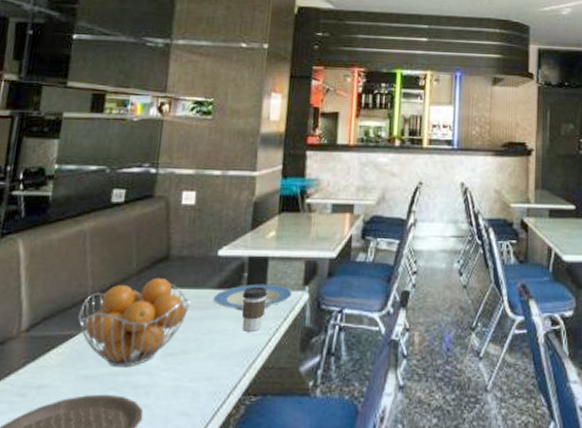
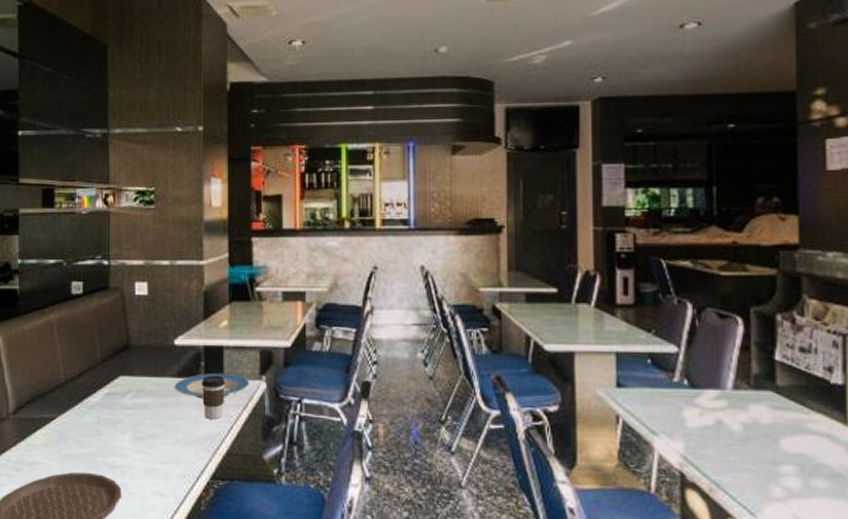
fruit basket: present [78,277,191,368] -> none [55,366,154,449]

